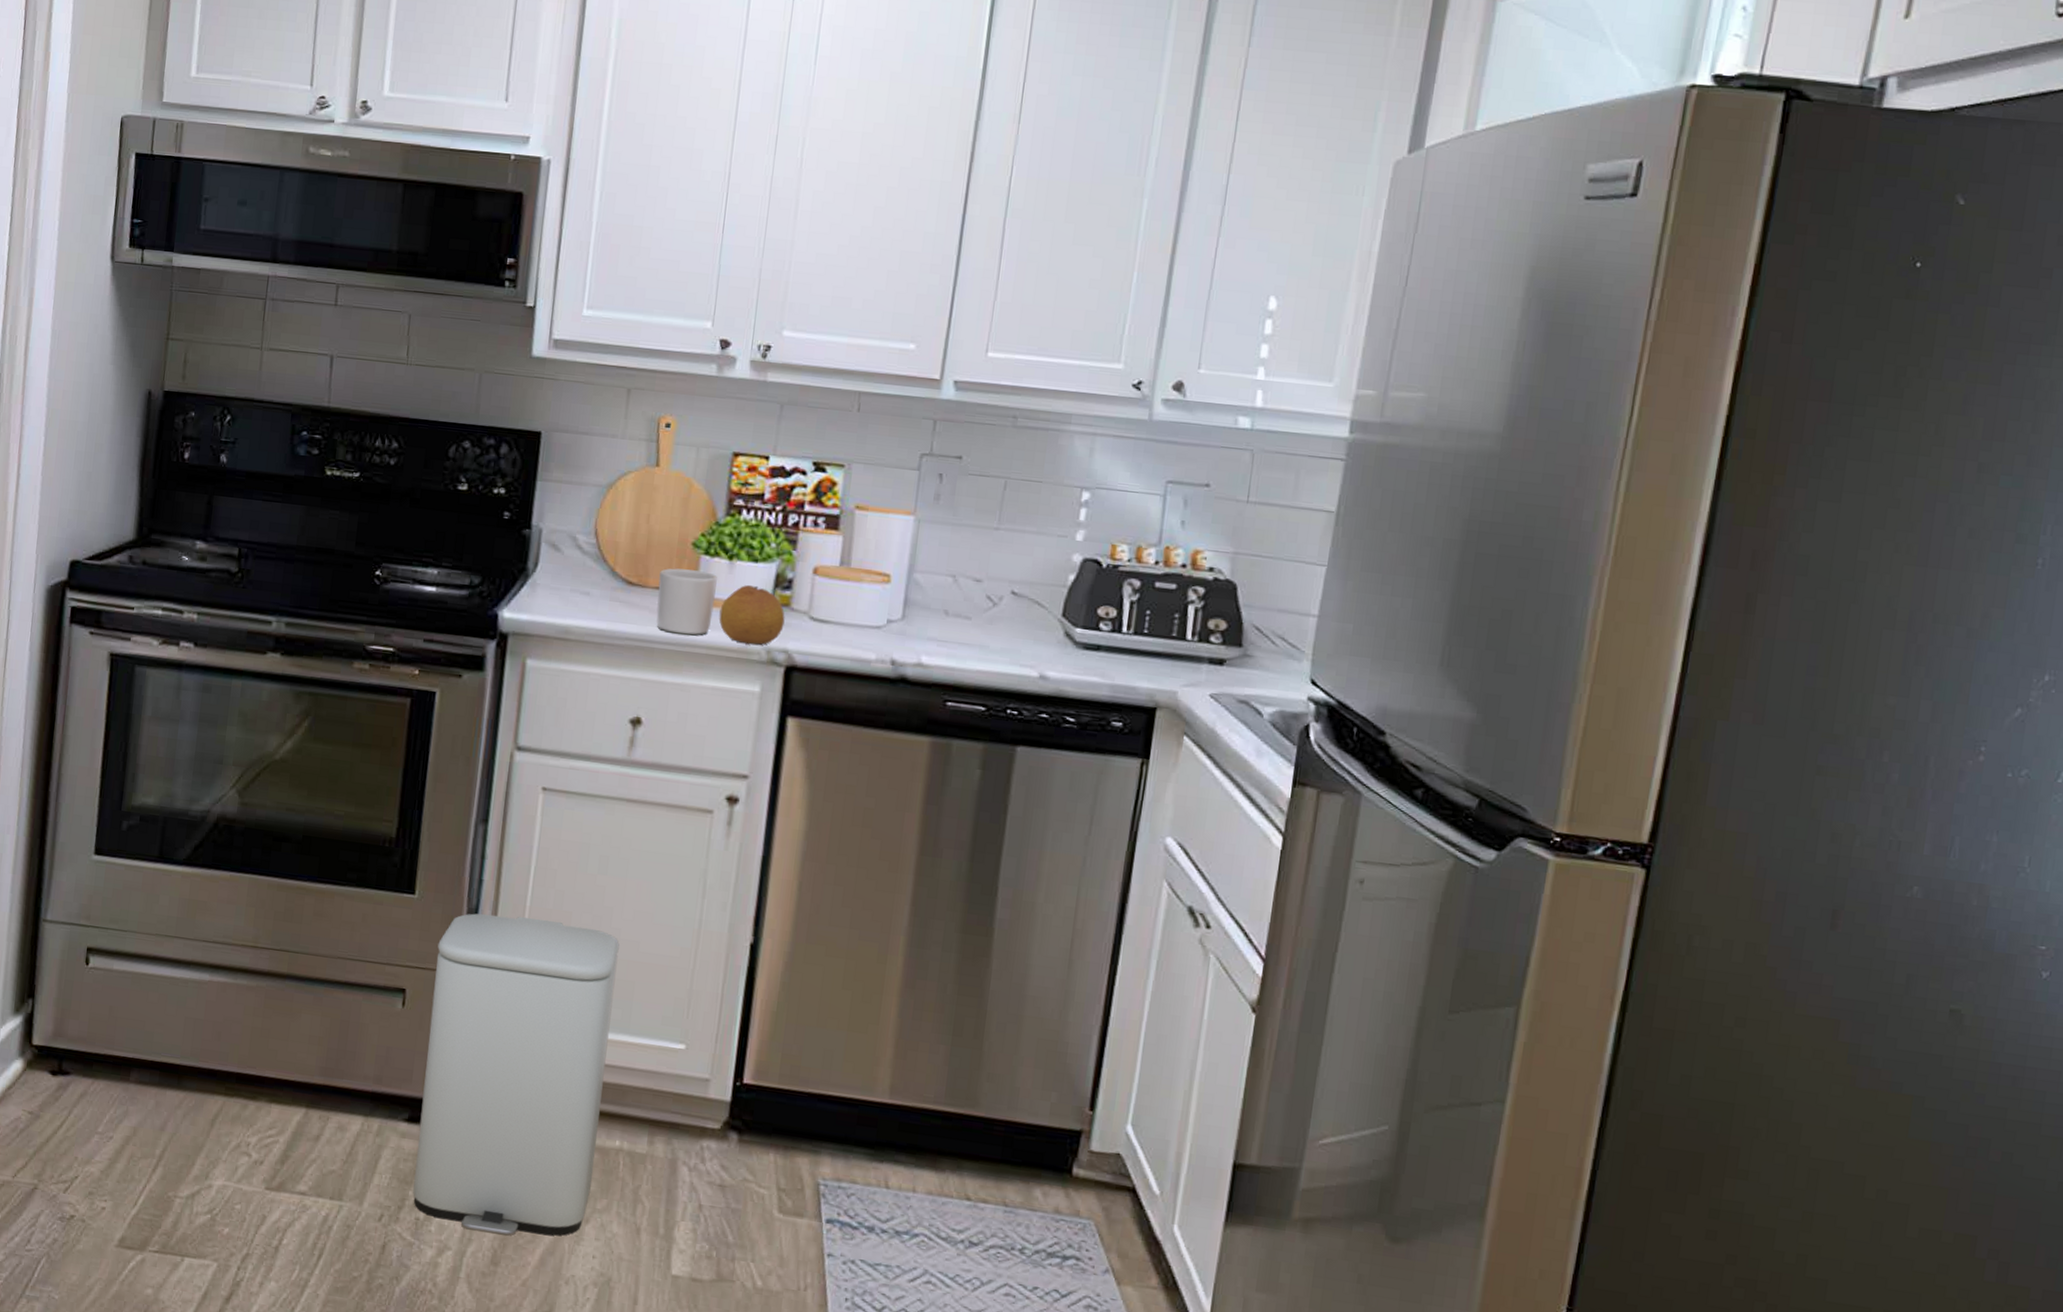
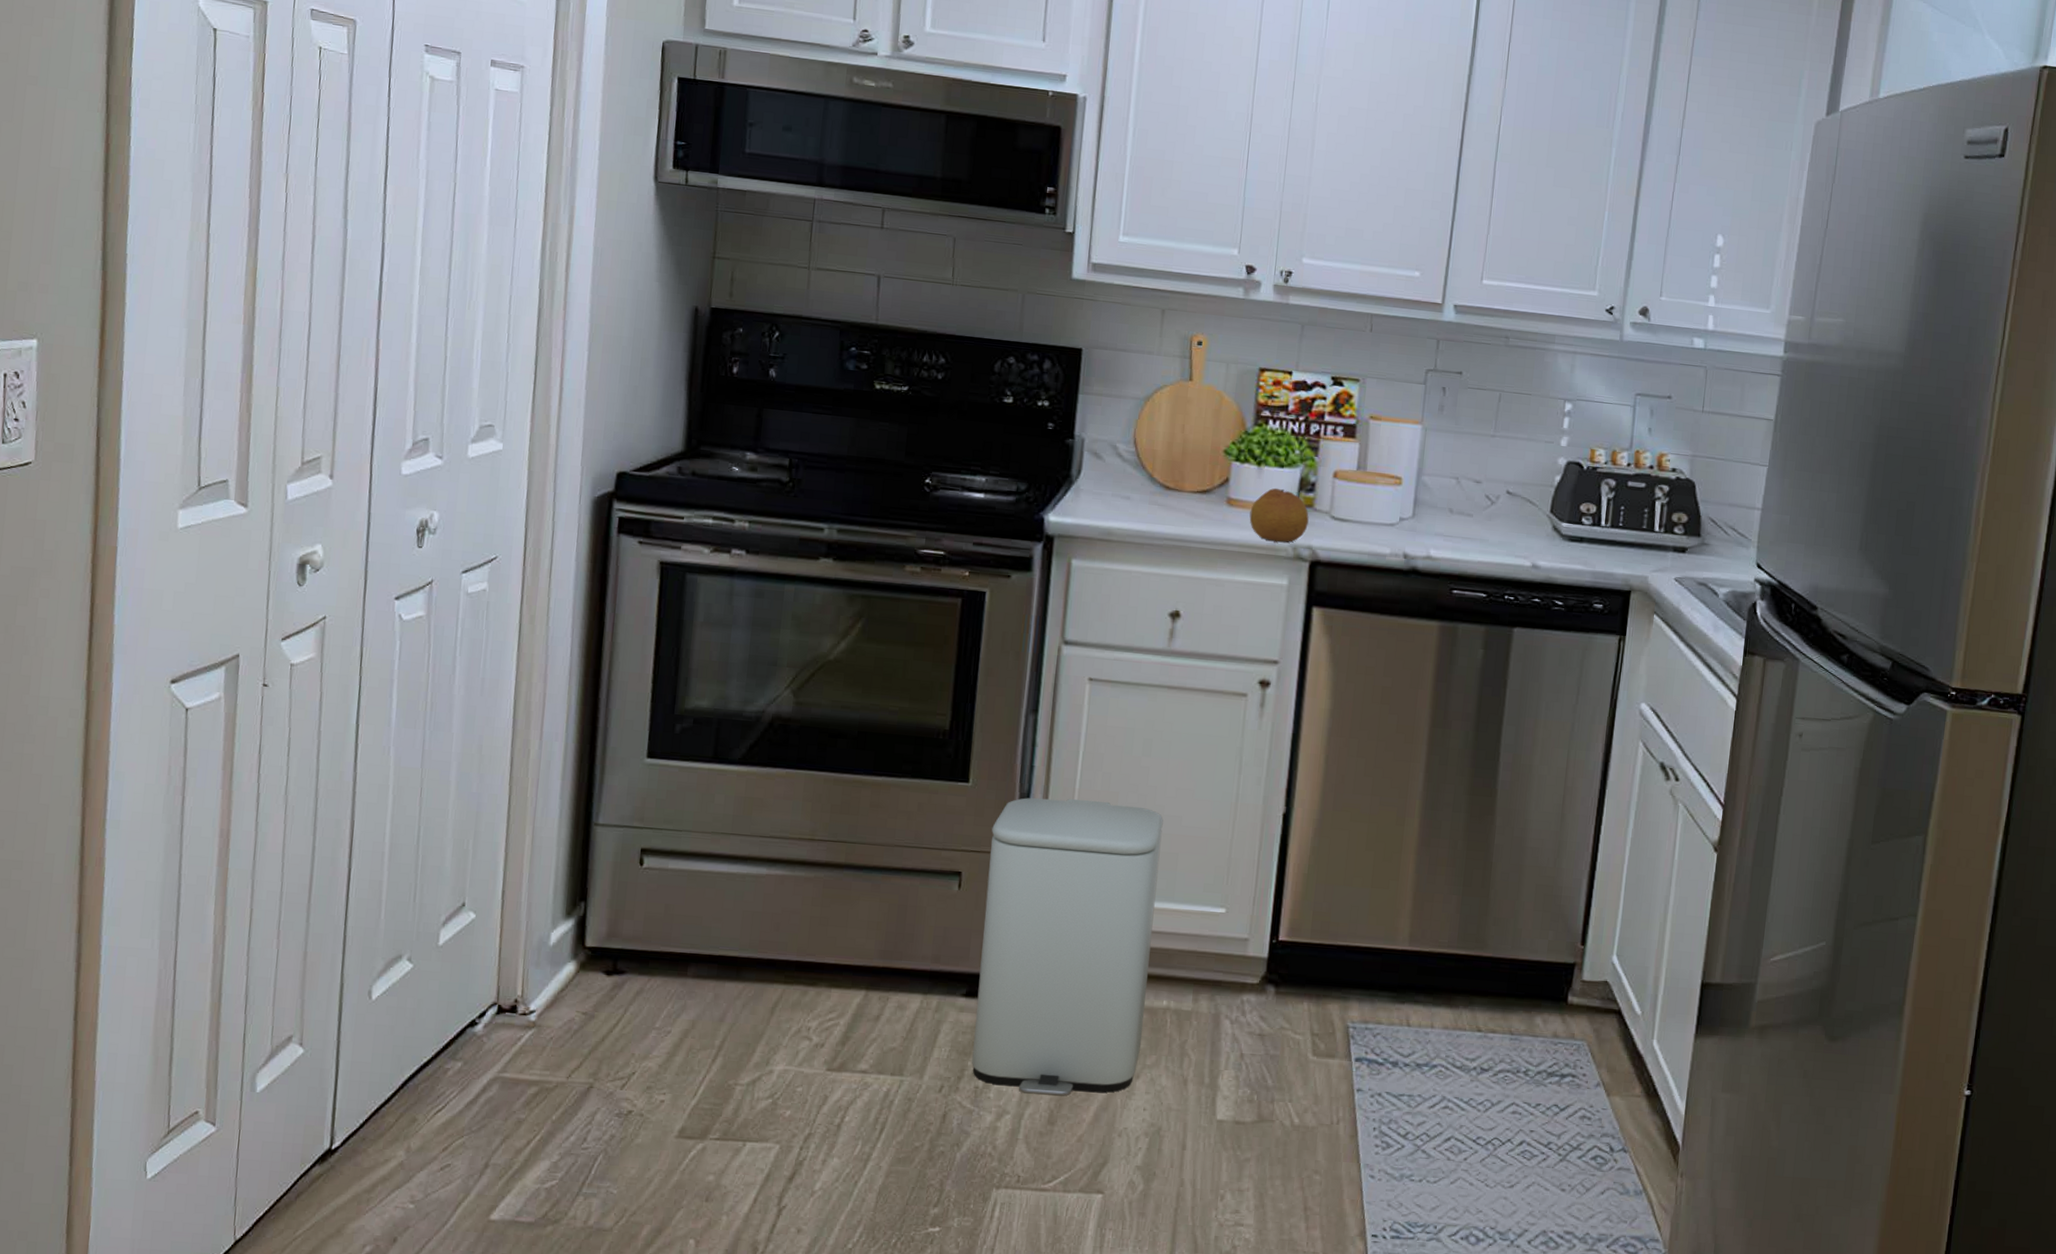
mug: present [656,568,718,636] -> none [1192,473,1248,535]

